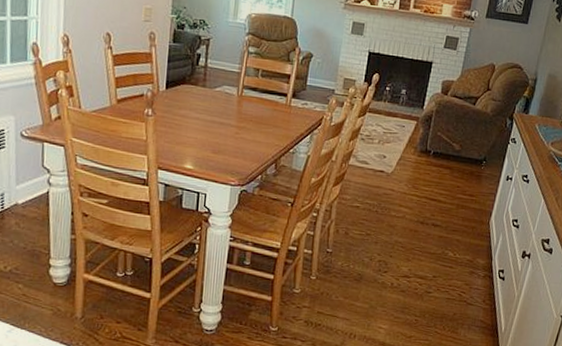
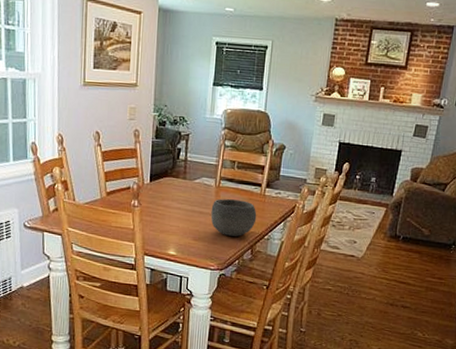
bowl: none [232,108,282,150] -> present [210,198,257,237]

